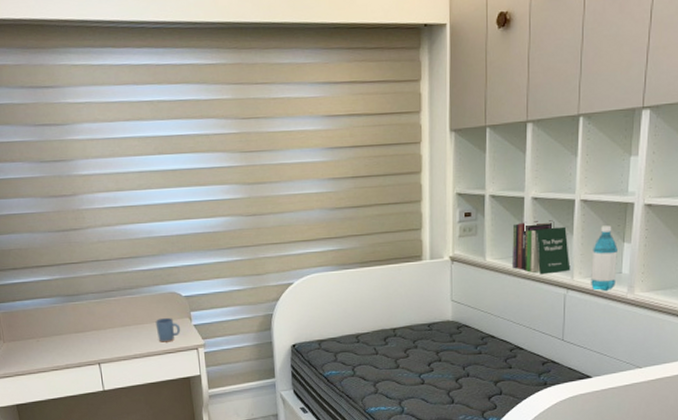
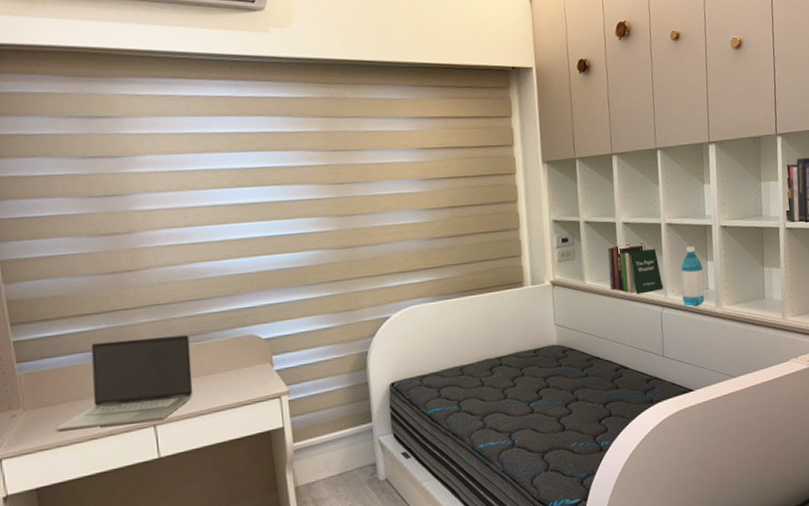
laptop: none [27,288,128,362] -> present [56,335,193,432]
mug: present [155,318,181,343] -> none [228,364,260,394]

